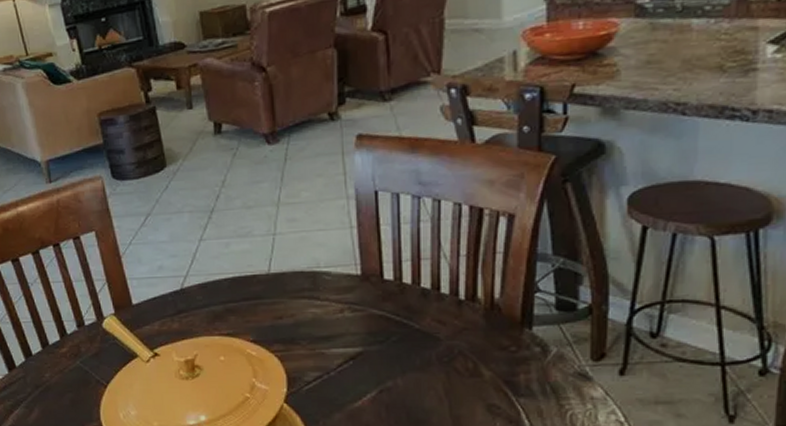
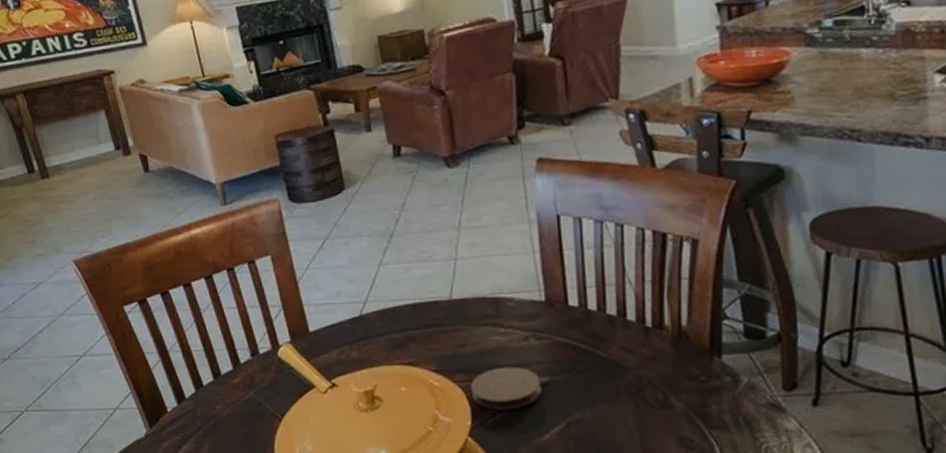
coaster: none [286,337,355,378] -> present [470,366,542,410]

